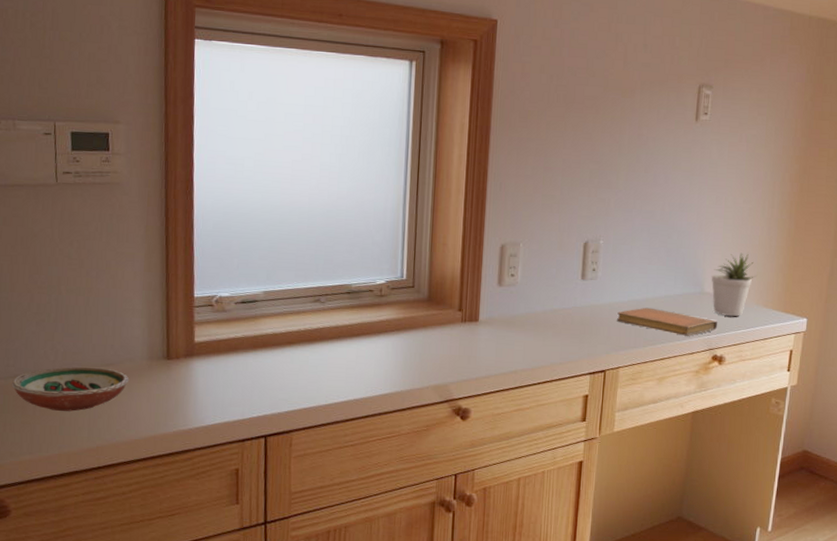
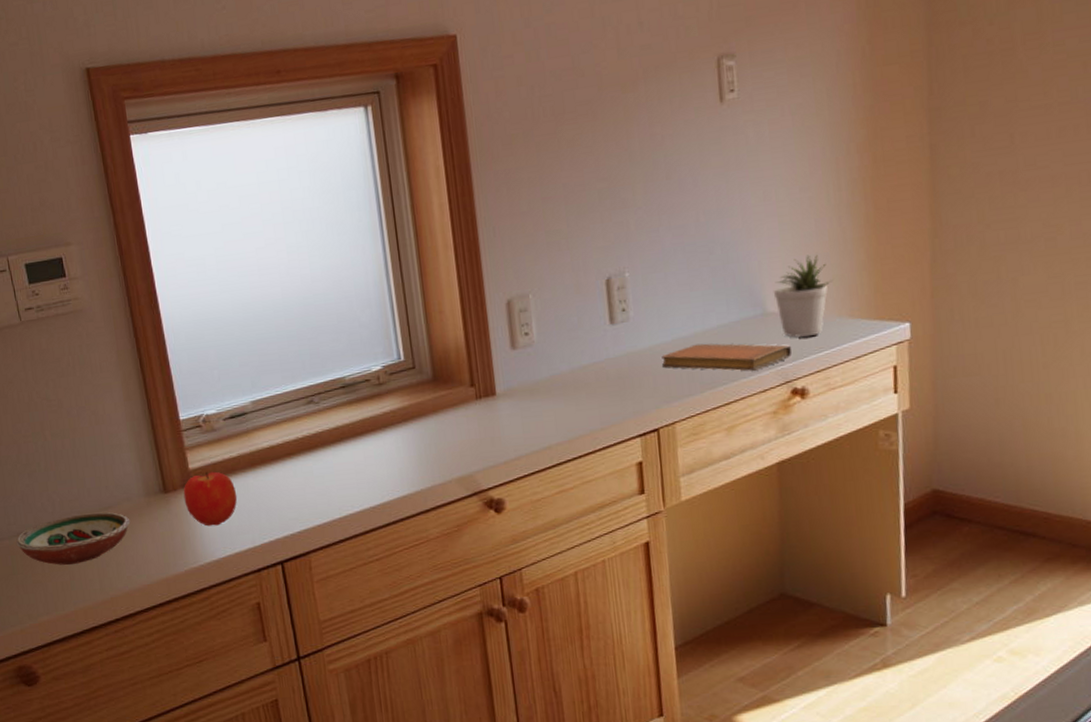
apple: none [184,347,235,396] -> present [183,471,238,527]

